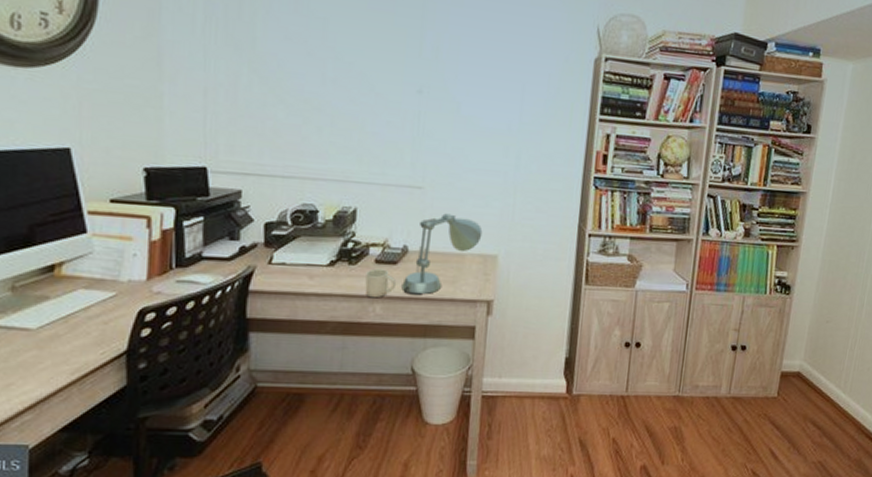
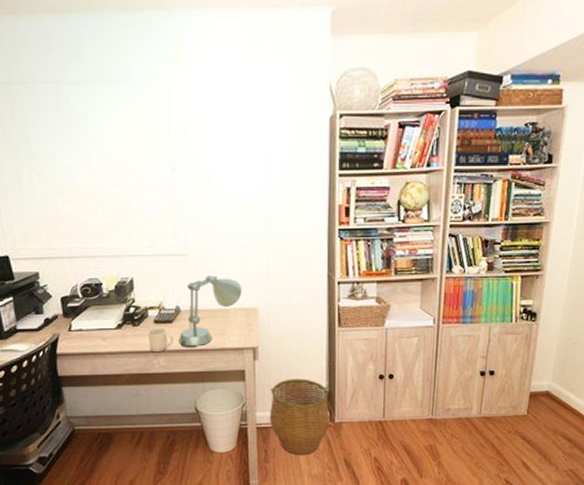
basket: none [497,340,569,433] -> present [269,379,331,456]

